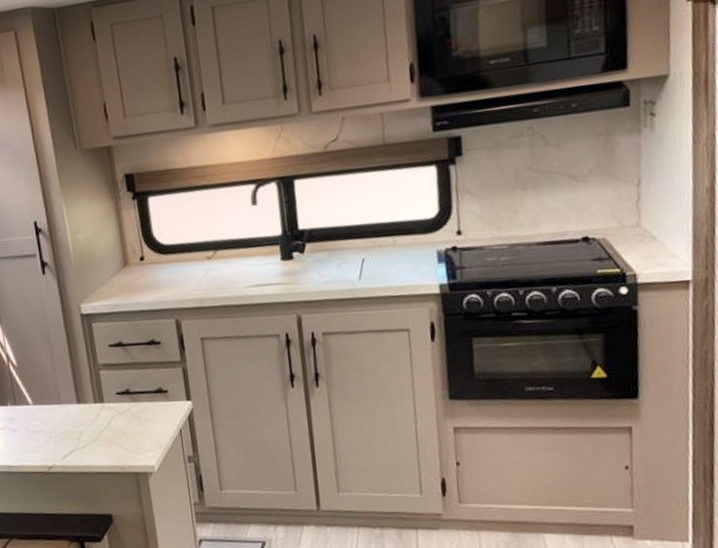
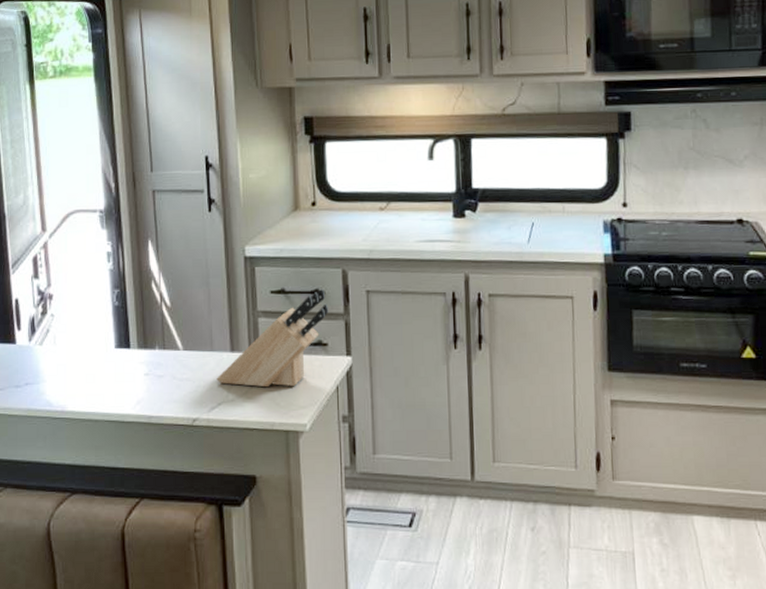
knife block: none [66,338,166,435] -> present [216,288,329,388]

